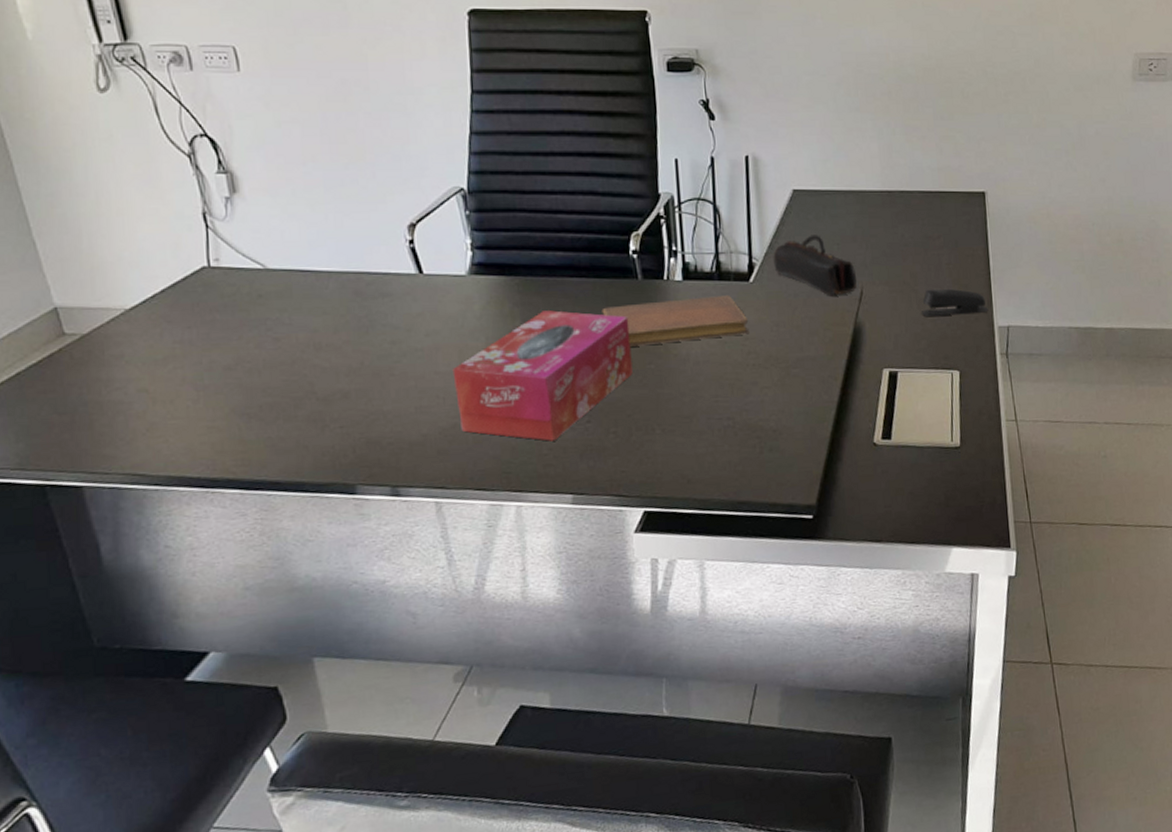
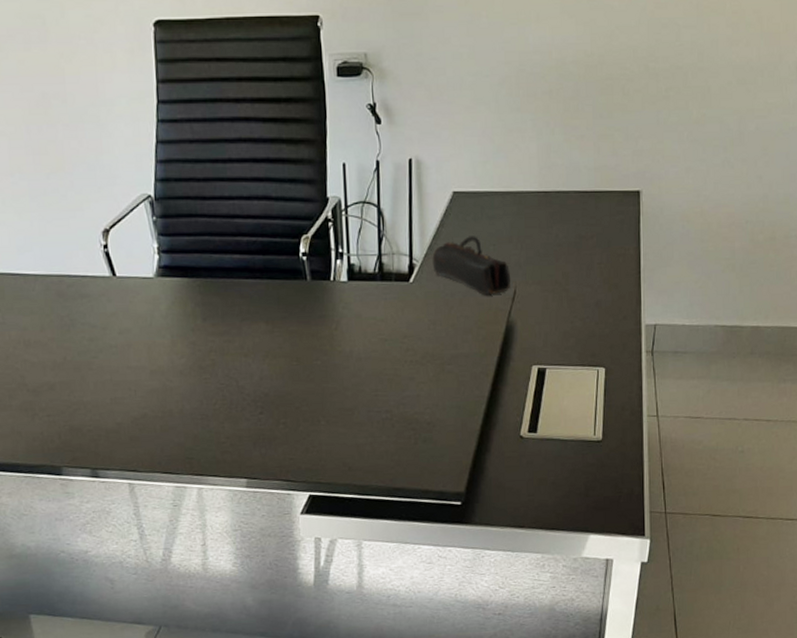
tissue box: present [452,310,633,441] -> none [142,310,301,431]
notebook: present [602,294,750,347] -> none [274,294,408,344]
stapler: present [922,288,989,317] -> none [572,287,637,316]

